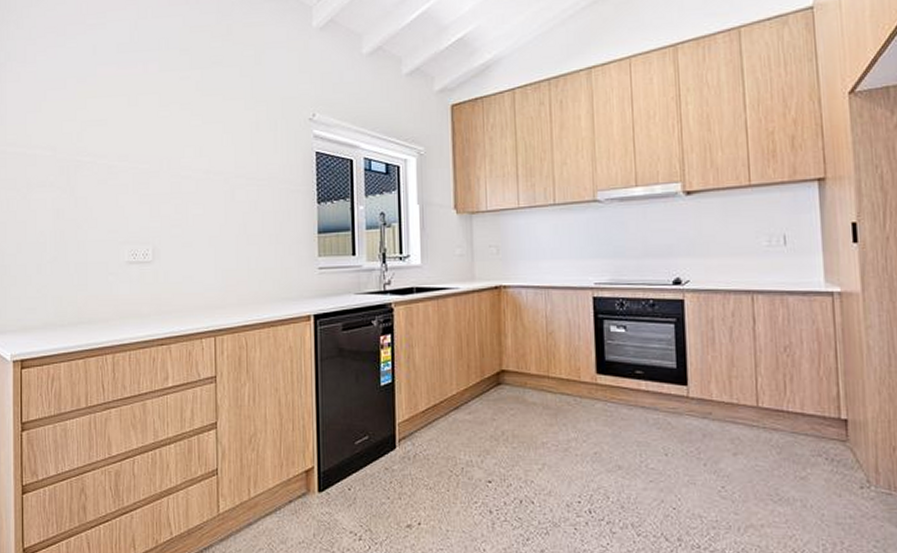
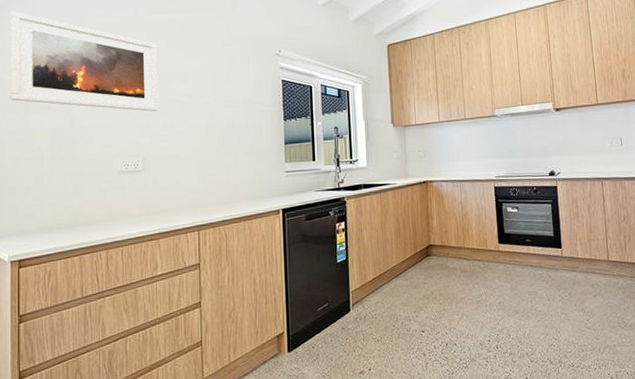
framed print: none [10,72,171,191] -> present [9,11,159,112]

